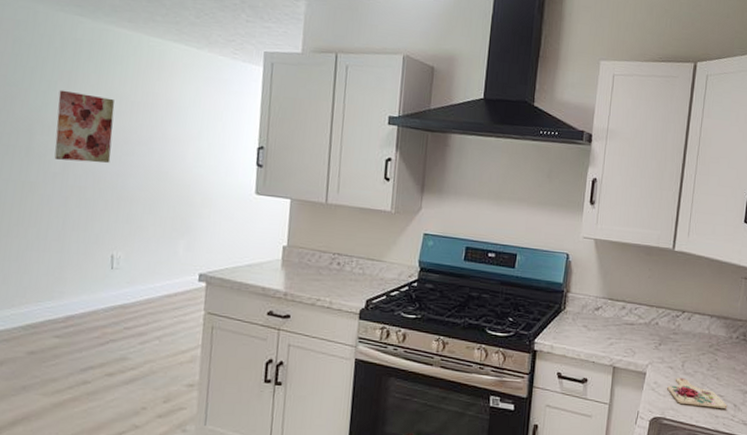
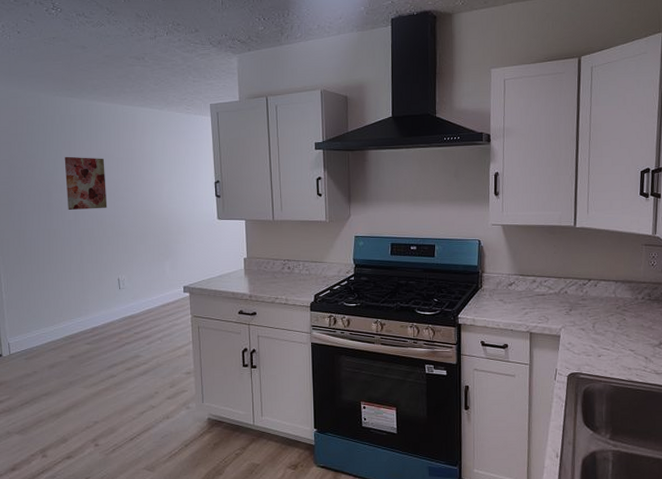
cutting board: present [667,378,728,408] -> none [581,338,639,361]

